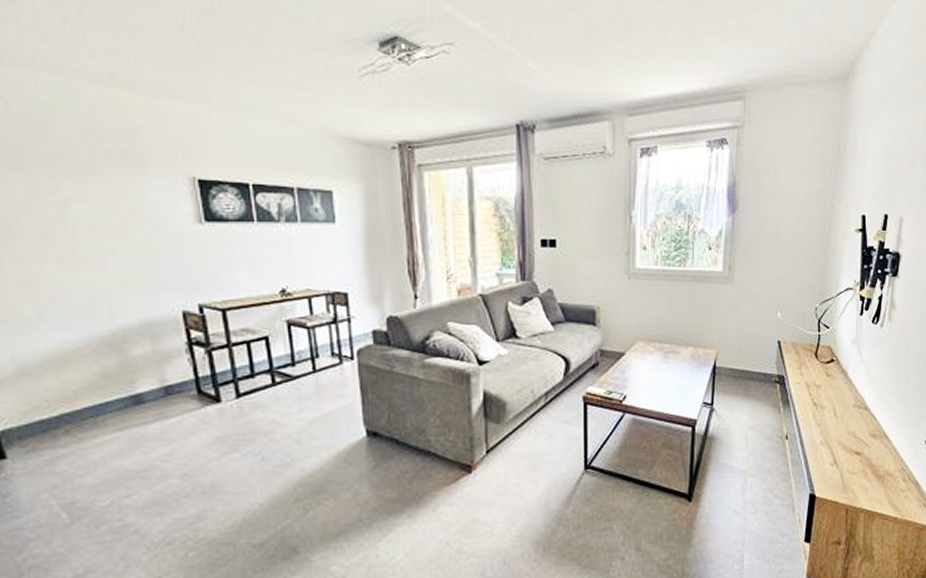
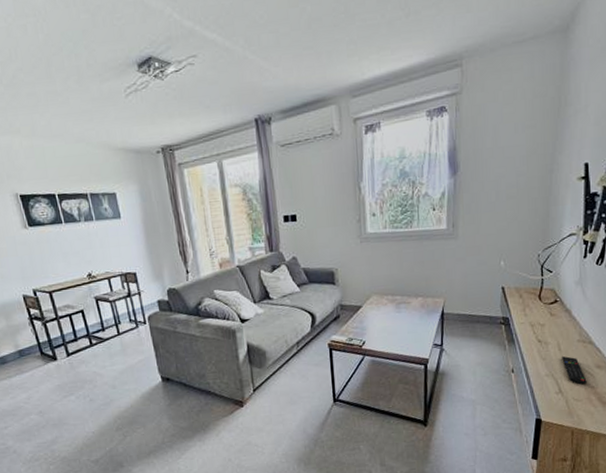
remote control: none [837,422,862,456] -> present [562,355,587,385]

